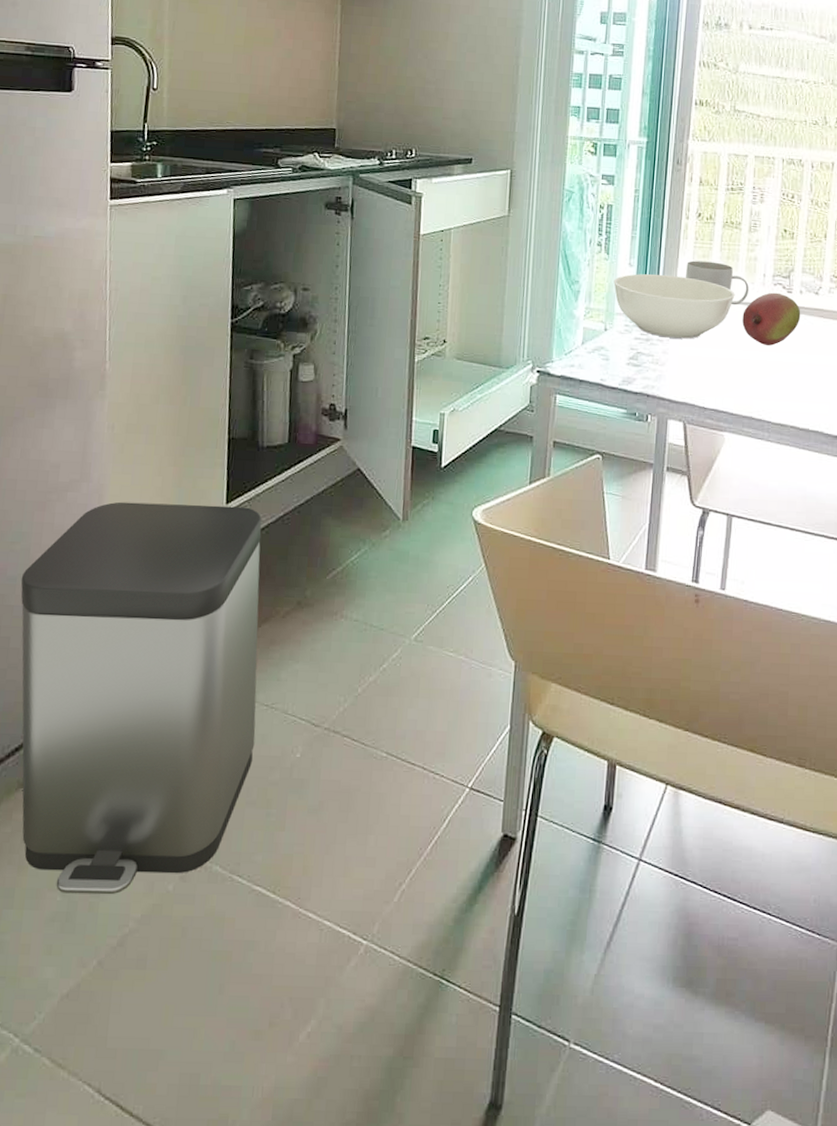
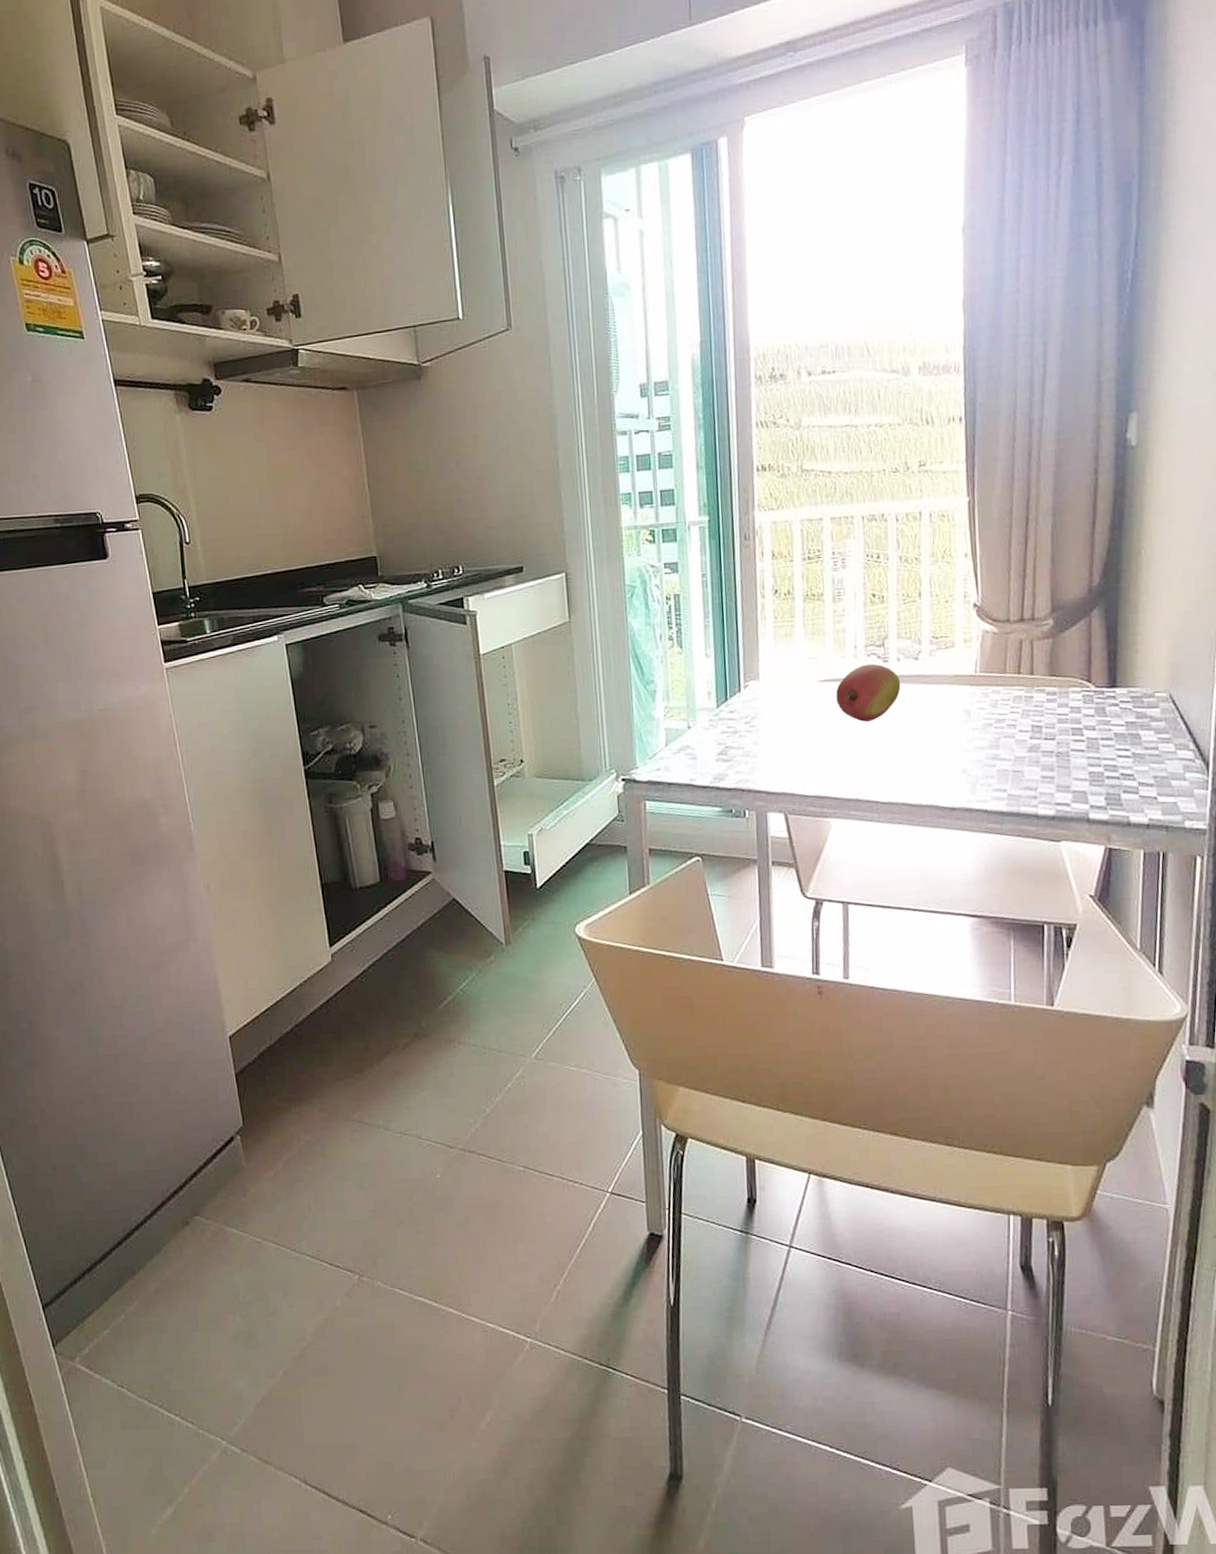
pedal bin: present [21,501,262,895] -> none [149,948,395,1315]
bowl: present [613,274,735,339] -> none [691,660,825,728]
mug: present [686,260,749,306] -> none [768,640,840,684]

